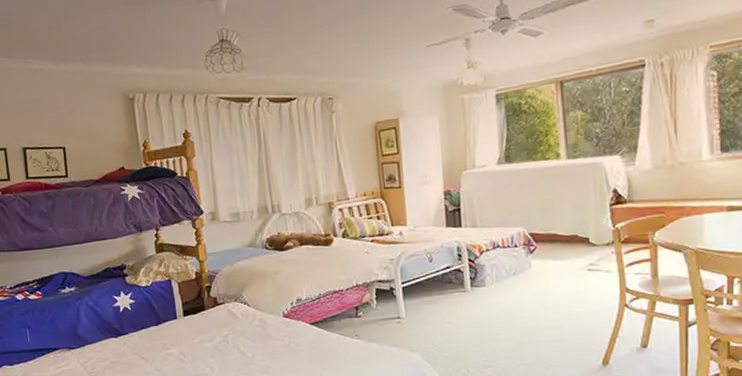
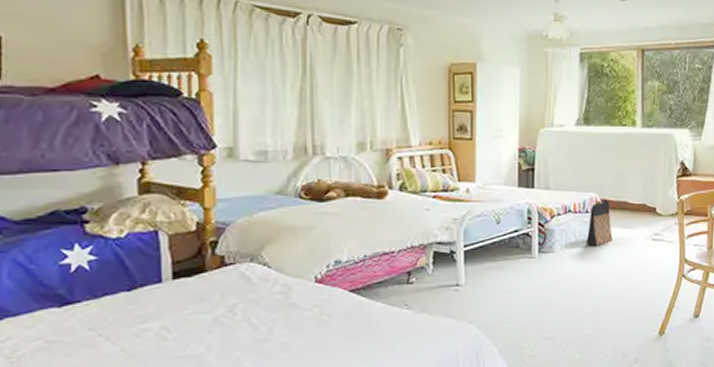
bag: none [517,232,545,279] -> present [586,199,613,246]

